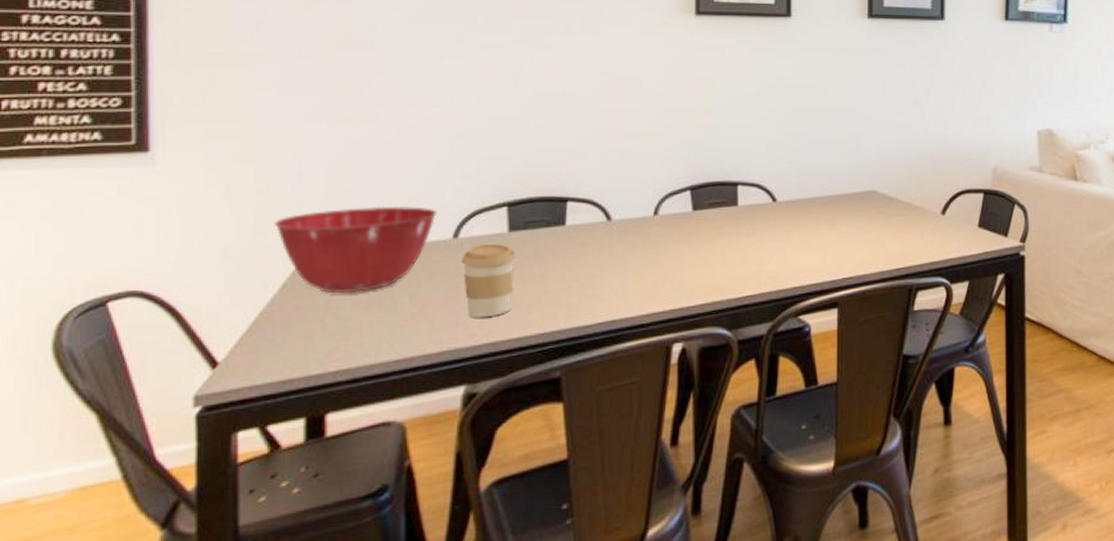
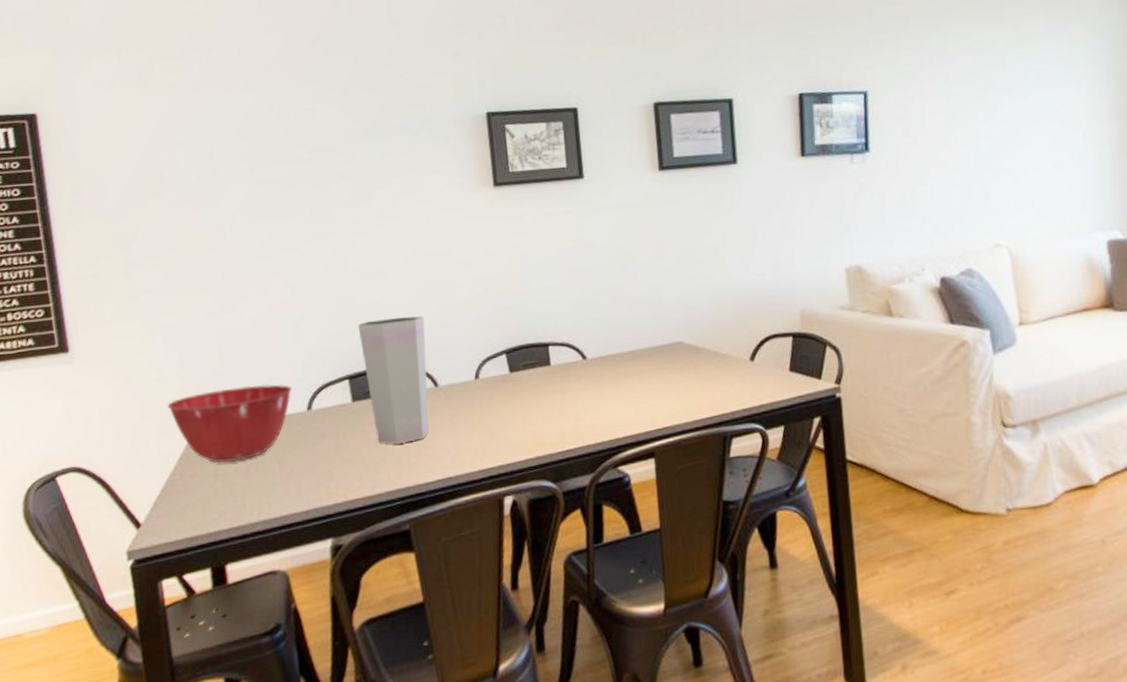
coffee cup: present [460,243,517,318] -> none [316,413,362,480]
vase: none [525,143,603,282] -> present [357,316,430,445]

